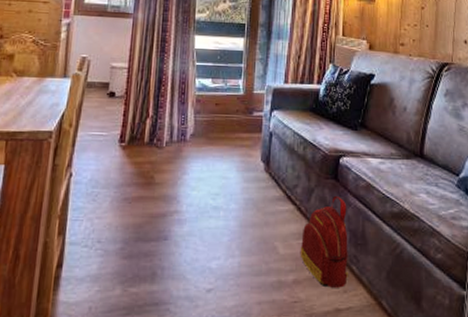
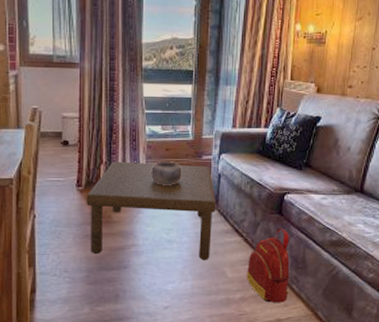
coffee table: none [128,115,267,233] -> present [86,161,216,261]
decorative bowl: none [199,115,232,144] -> present [151,160,182,185]

